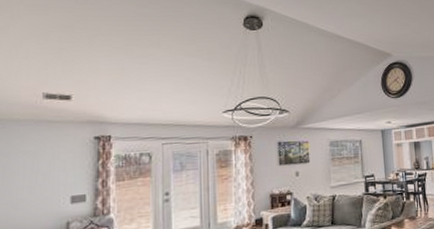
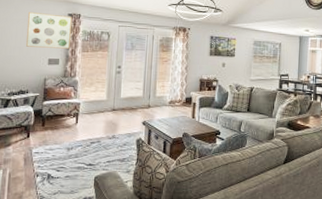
wall art: none [39,139,99,185] -> present [26,11,72,49]

